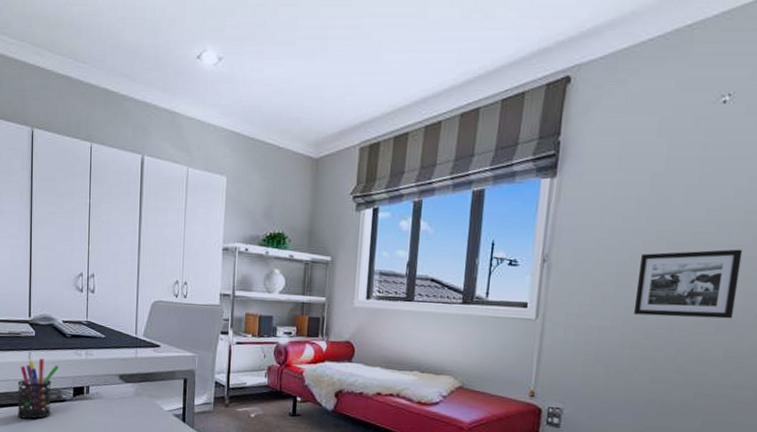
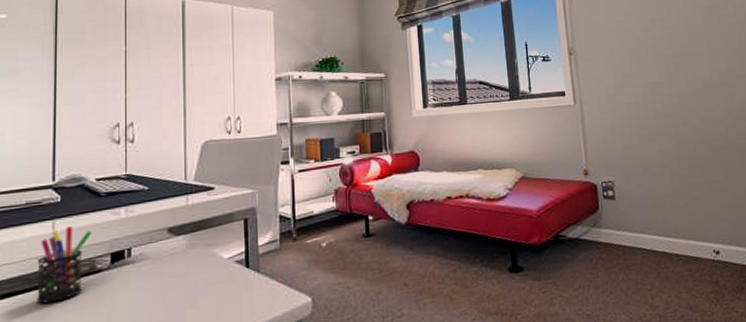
picture frame: present [633,249,743,319] -> none [644,27,723,89]

